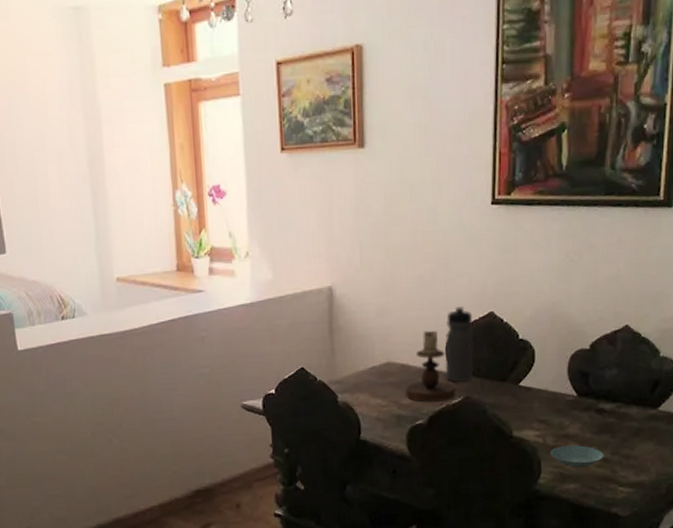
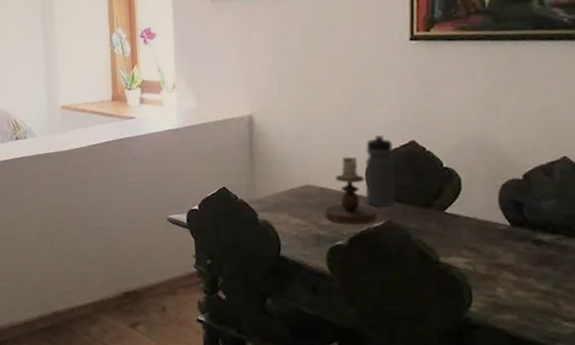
saucer: present [550,445,604,468] -> none [482,276,544,299]

